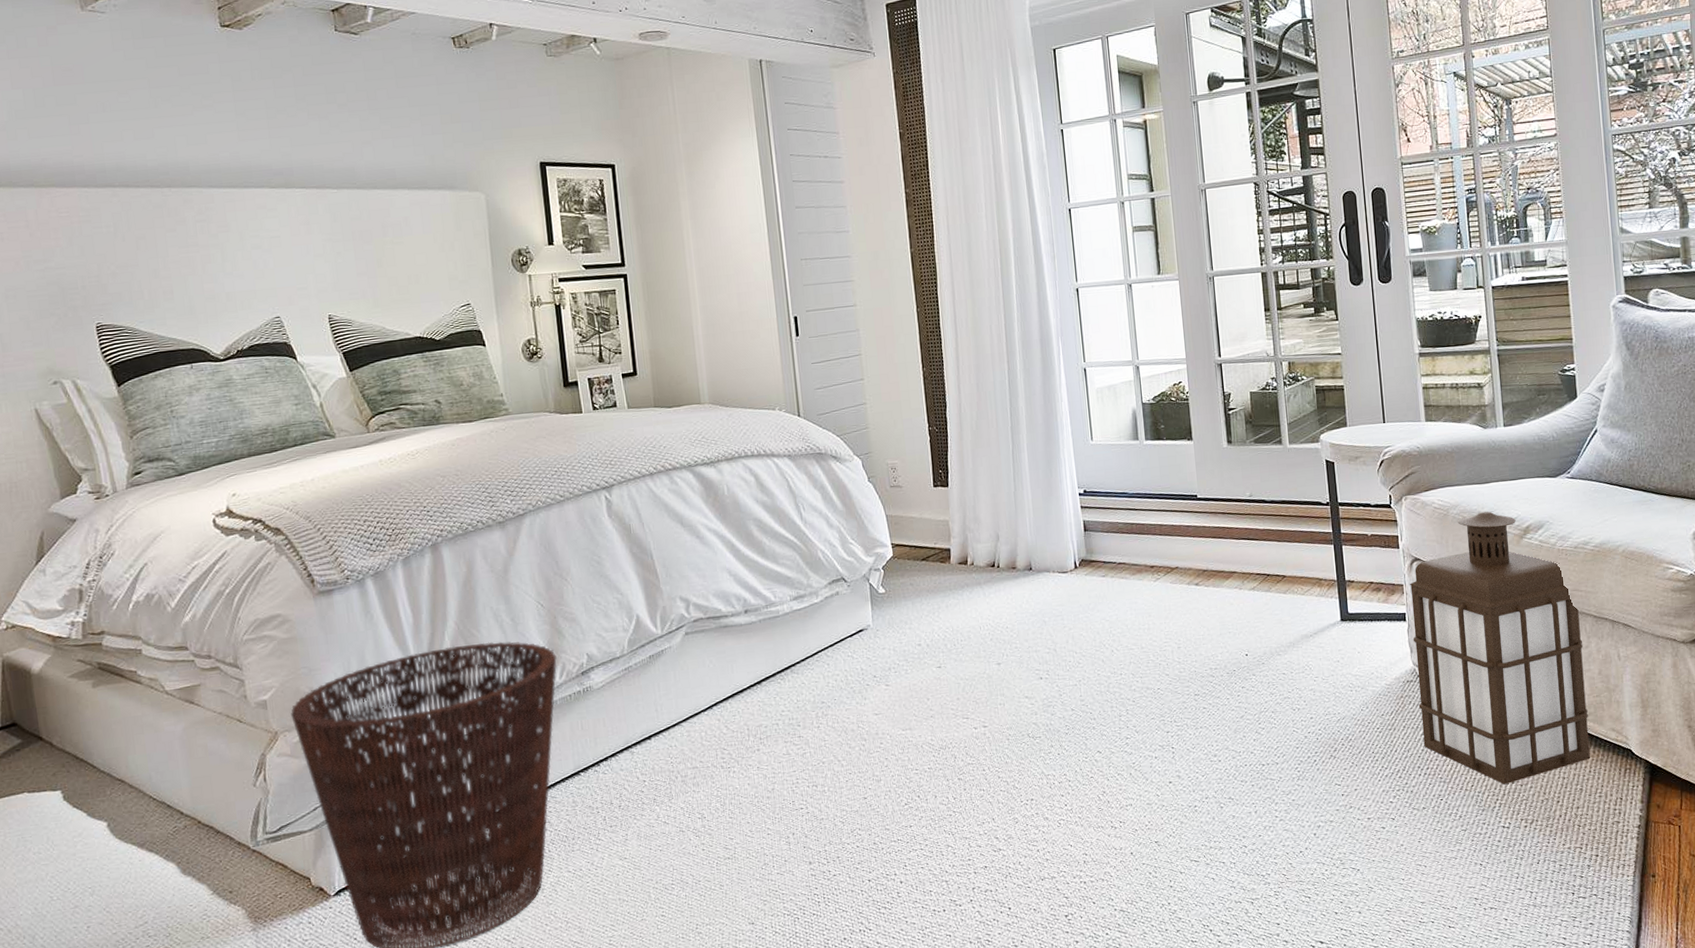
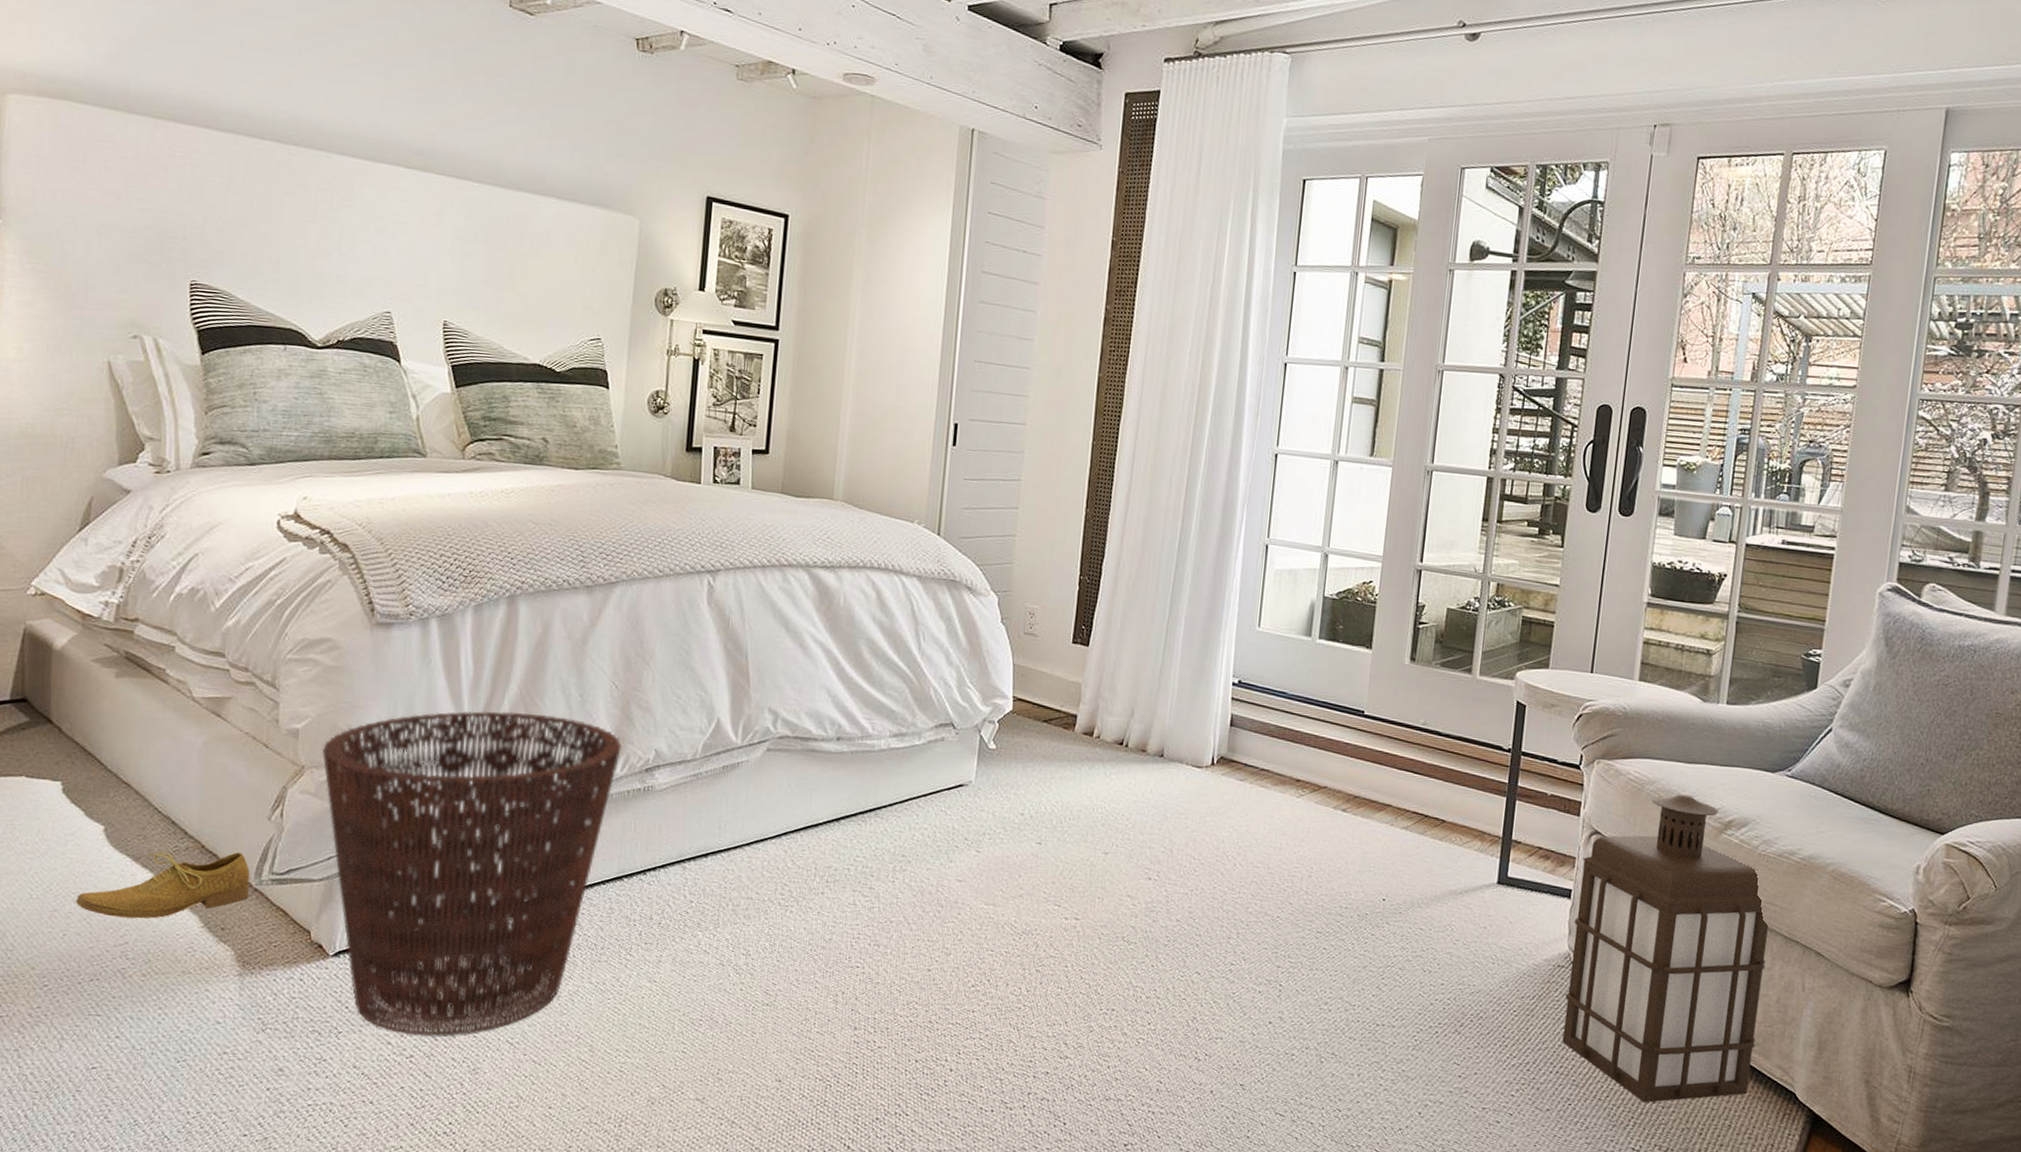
shoe: none [93,820,250,902] -> present [75,851,250,919]

